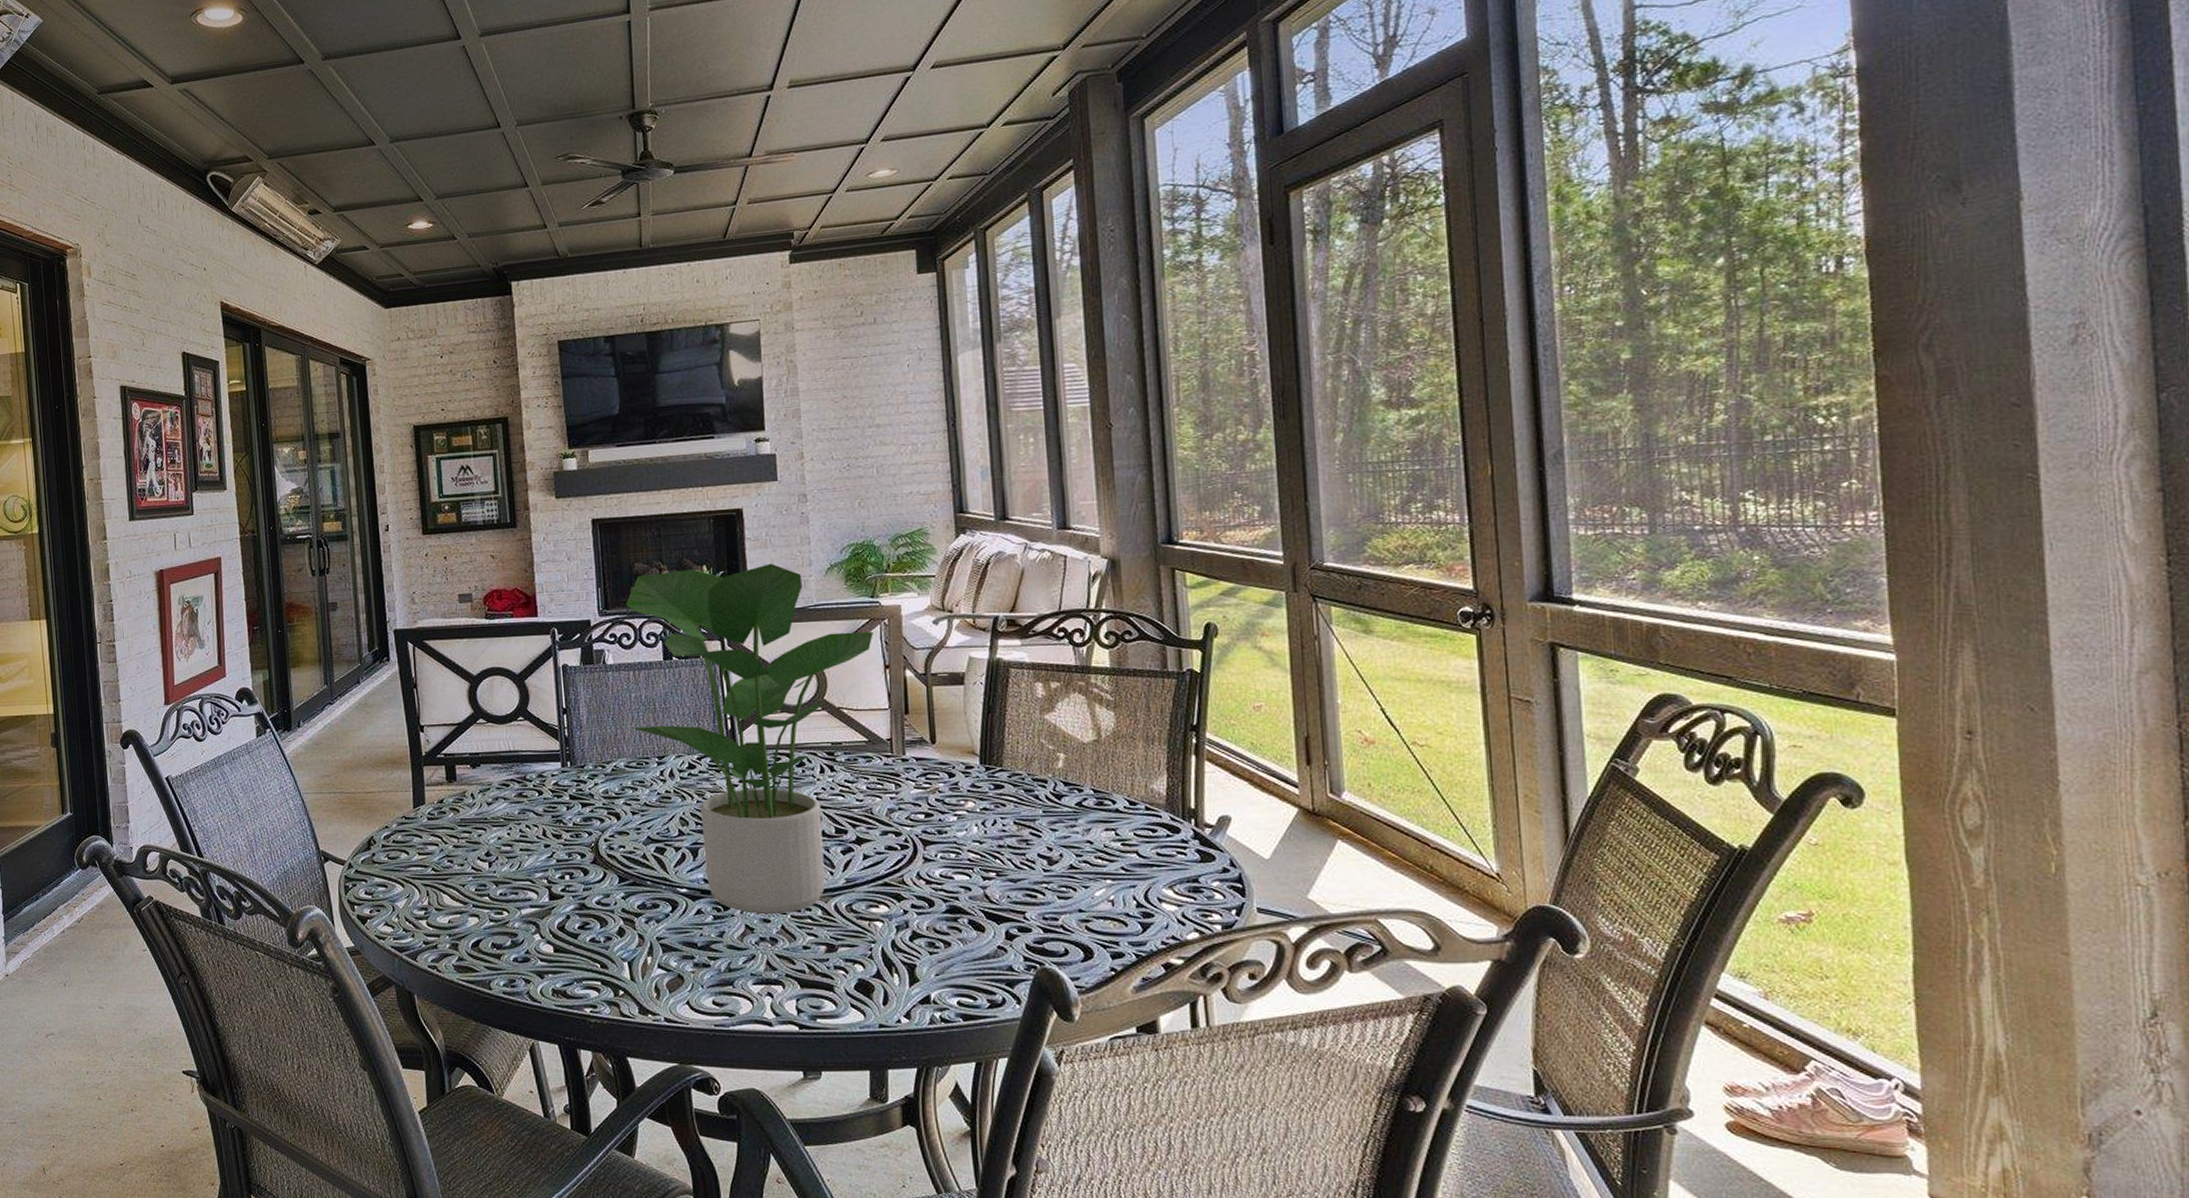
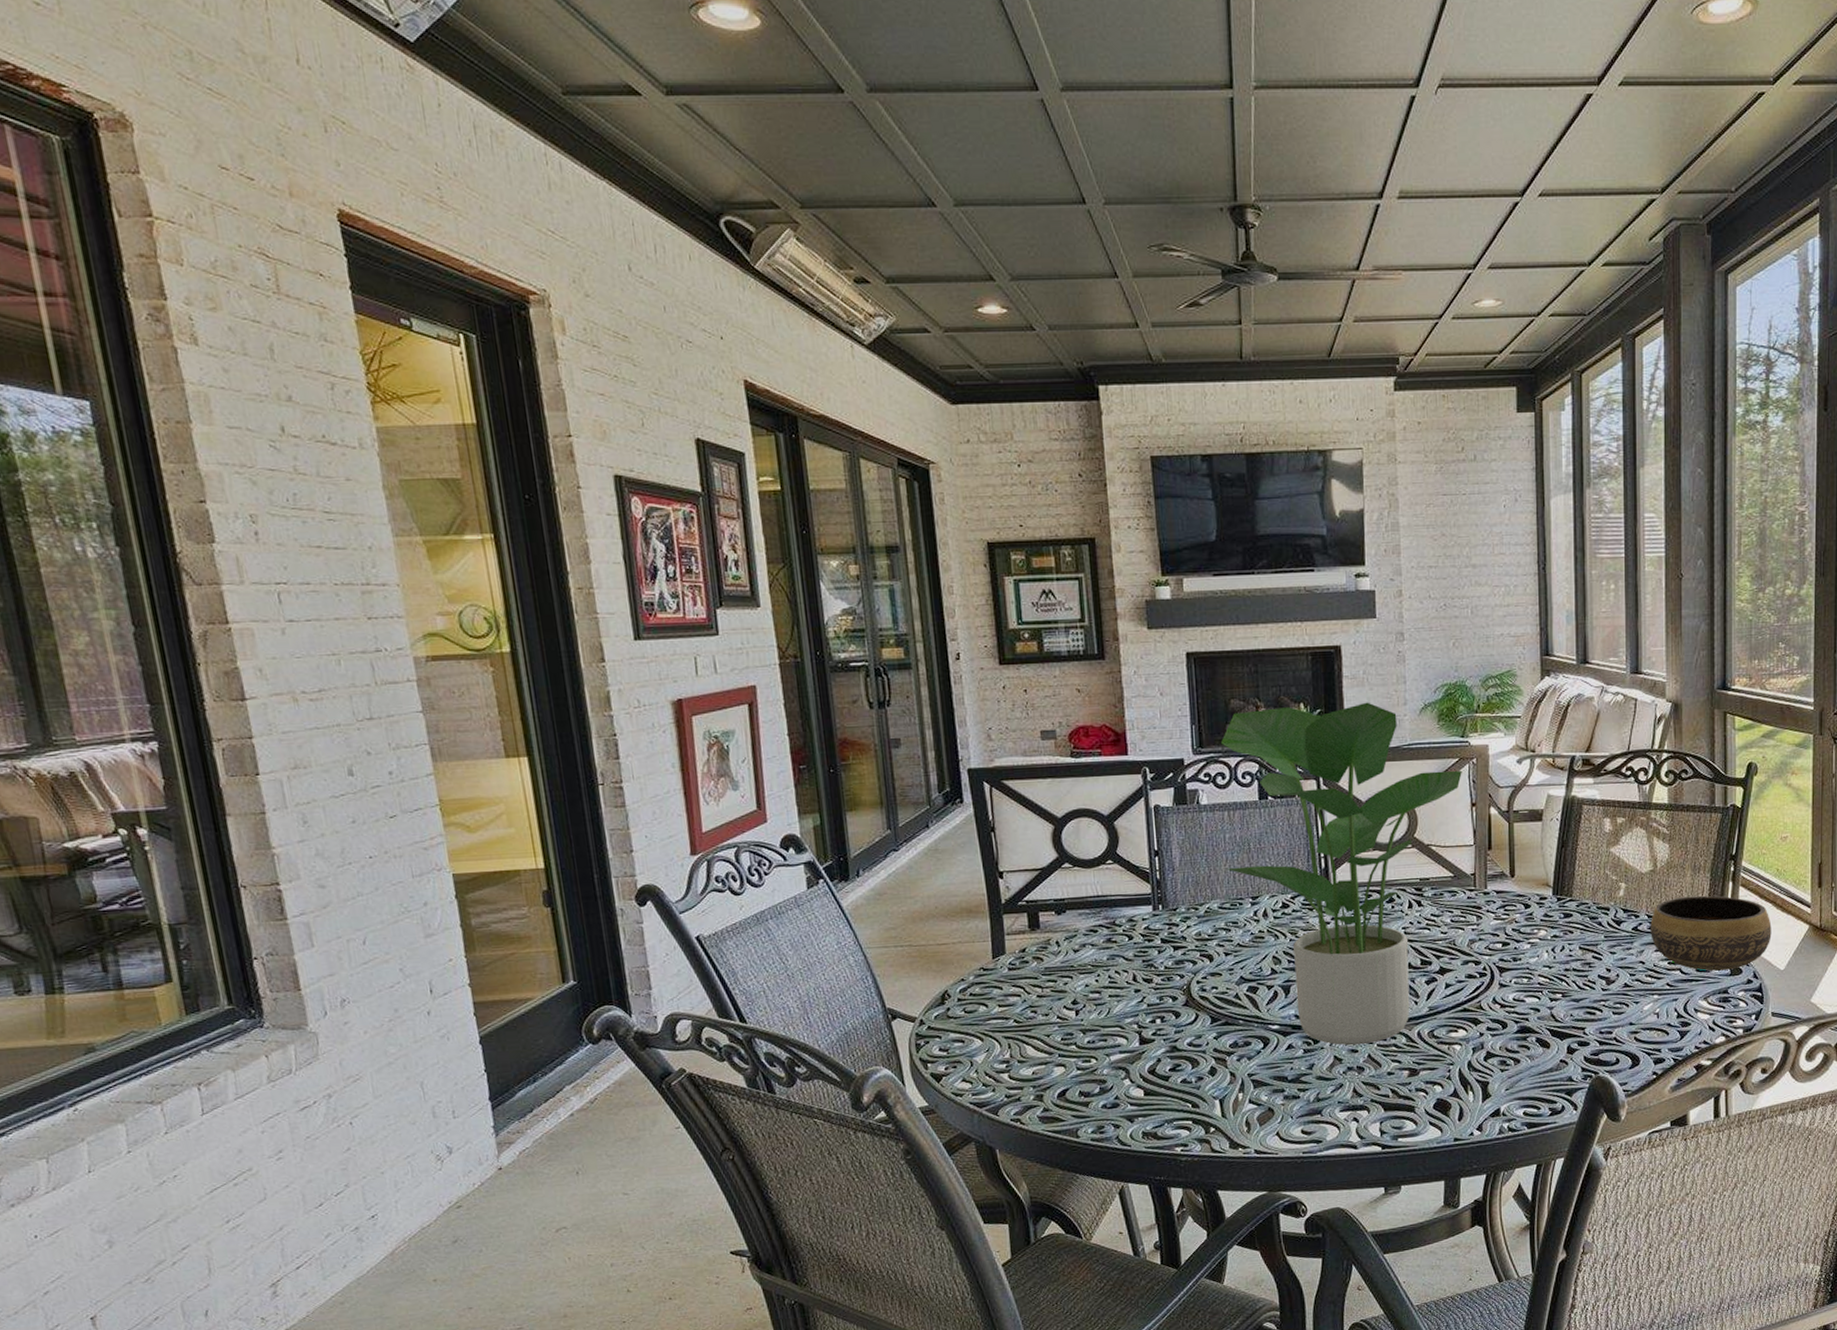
bowl: none [1097,770,1250,856] -> present [1650,895,1772,971]

